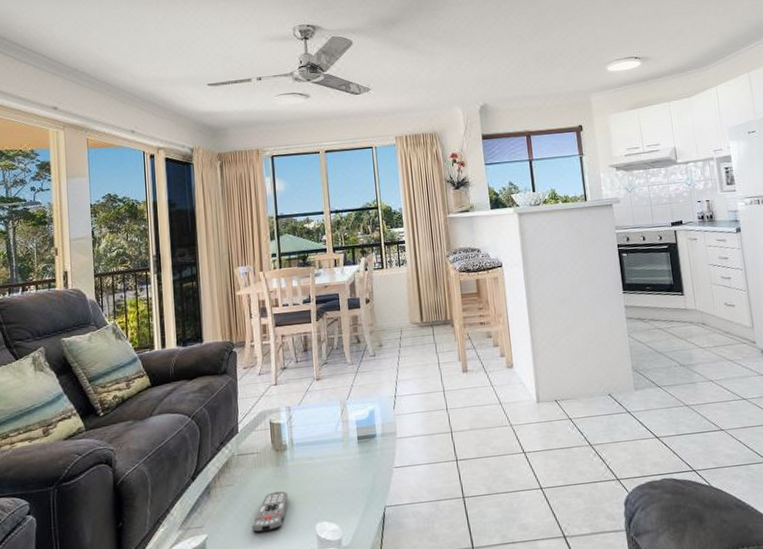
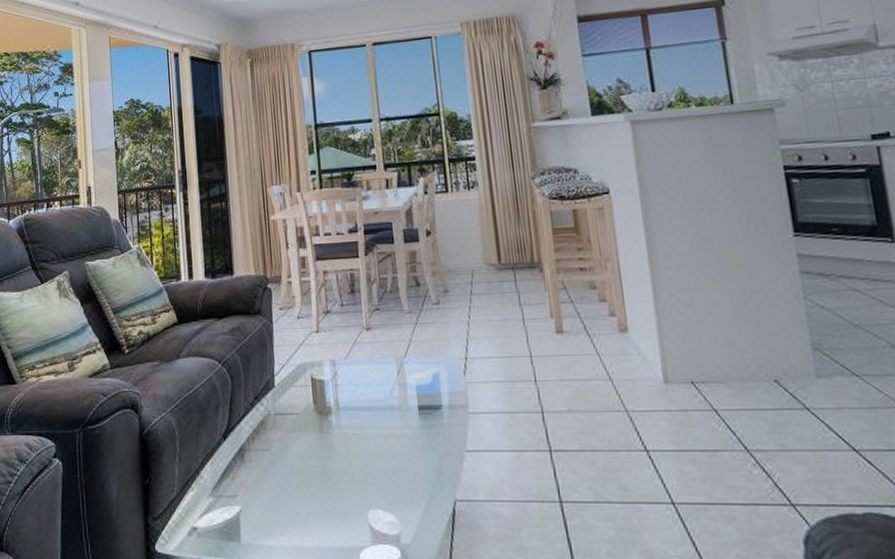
remote control: present [251,491,288,533] -> none [291,465,334,512]

